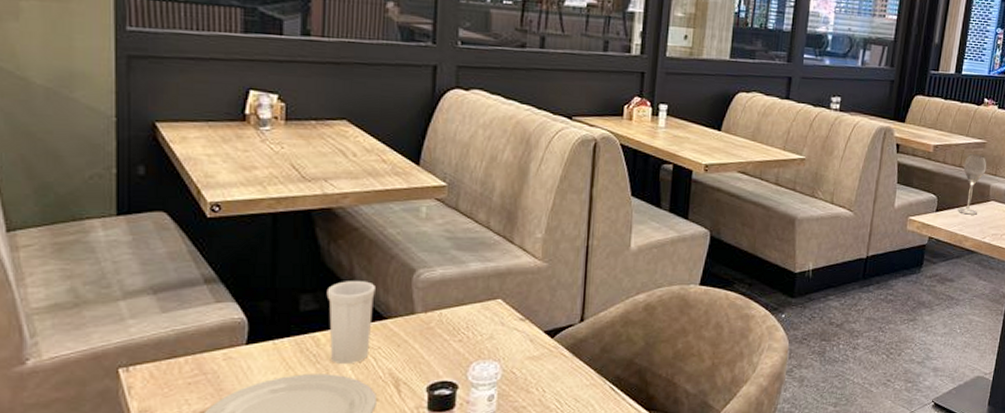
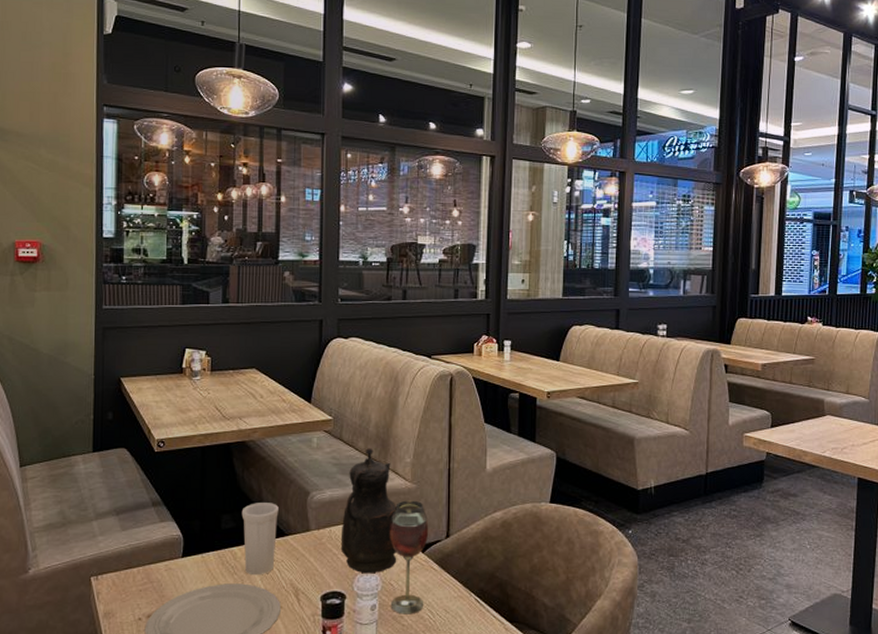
coffeepot: none [453,219,523,360] -> present [340,447,397,573]
wineglass: none [511,280,561,405] -> present [389,500,429,614]
wineglass: present [957,154,987,215] -> none [793,371,818,430]

